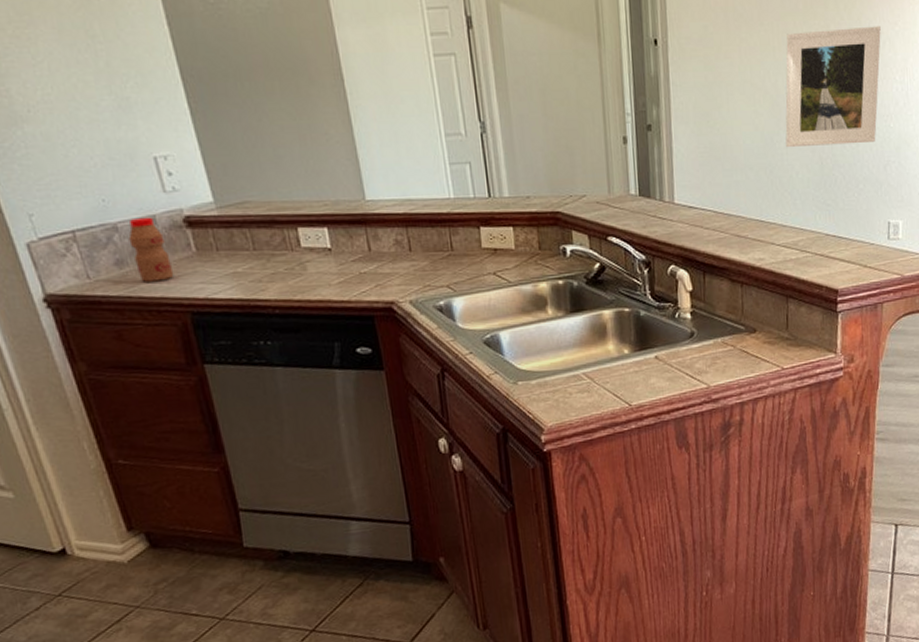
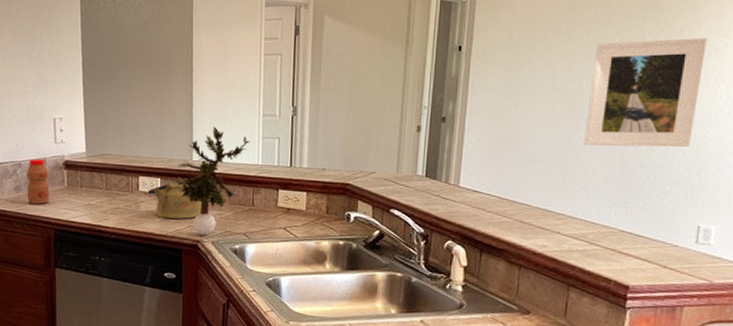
kettle: none [313,223,390,279] -> present [147,177,202,219]
potted plant: none [346,154,435,294] -> present [173,127,250,235]

